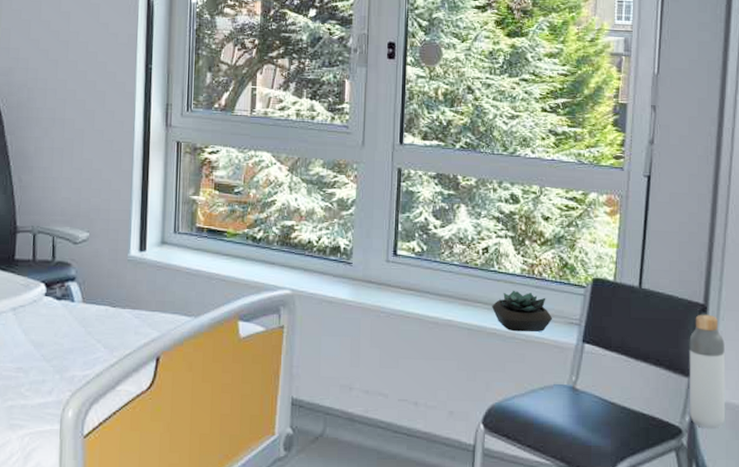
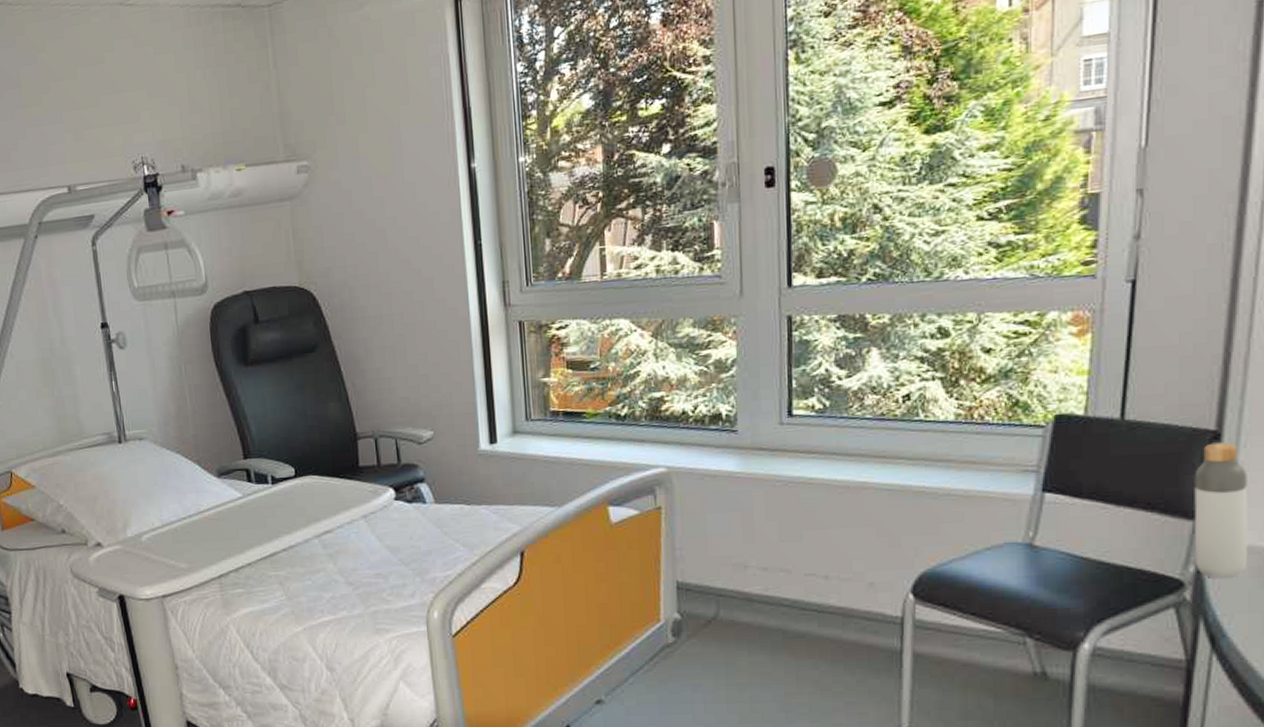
succulent plant: present [492,290,553,333] -> none [918,439,1001,488]

